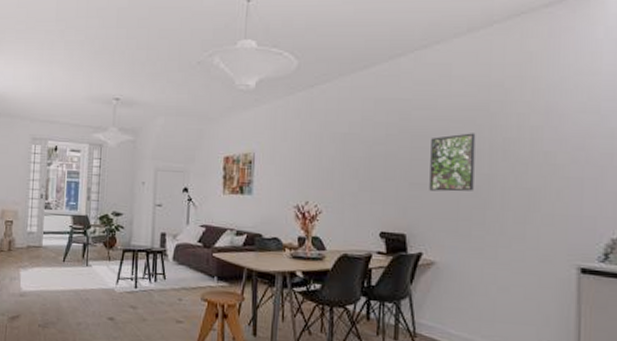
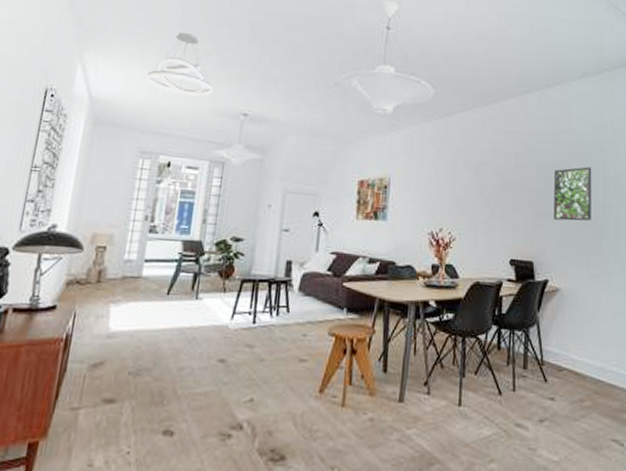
pendant light: none [33,25,88,85] -> present [147,32,213,97]

